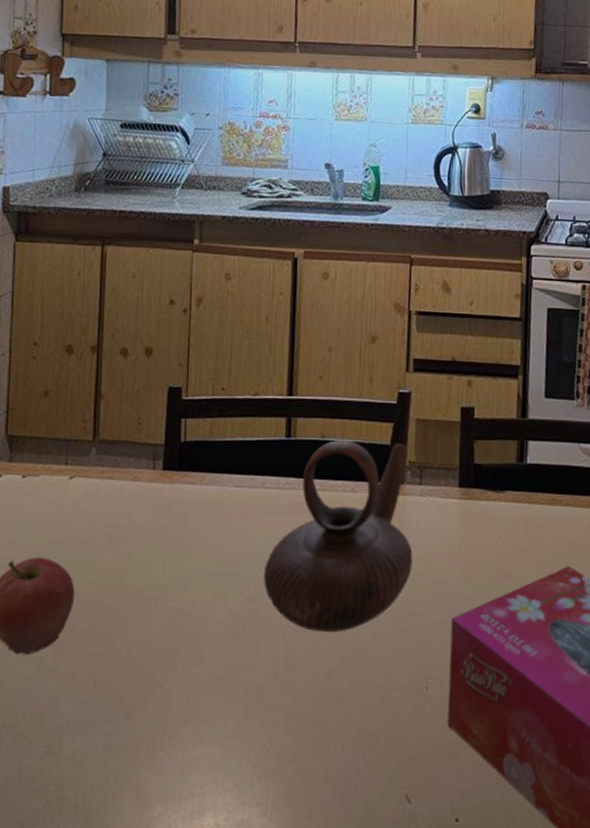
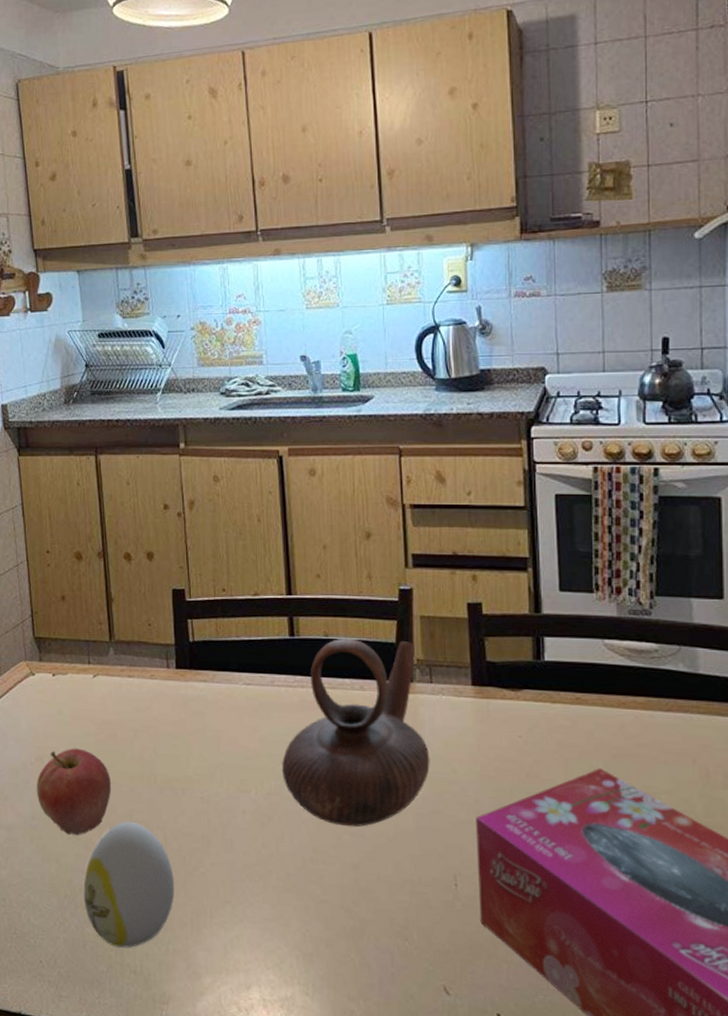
decorative egg: none [25,637,135,781] -> present [83,821,175,948]

